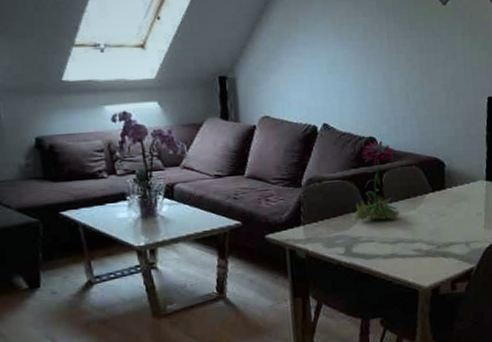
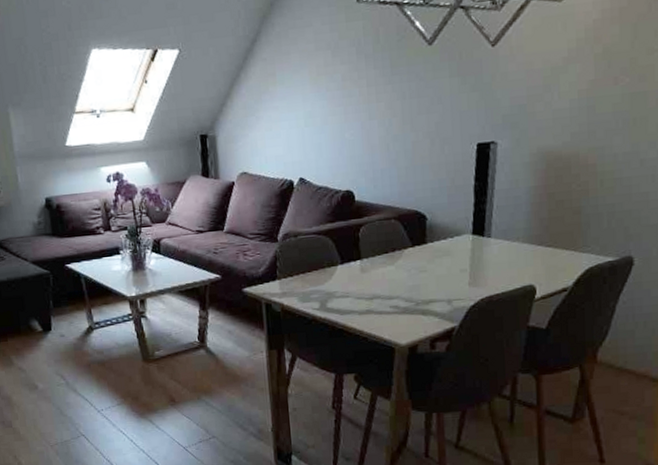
flower: present [354,140,400,221] -> none [329,193,376,276]

